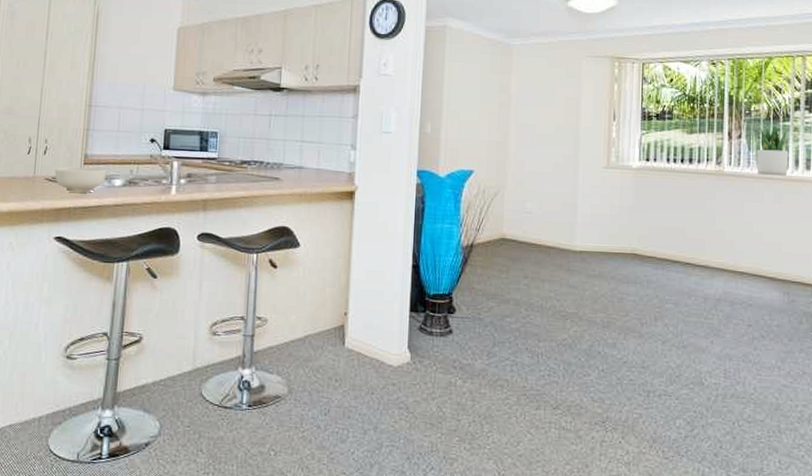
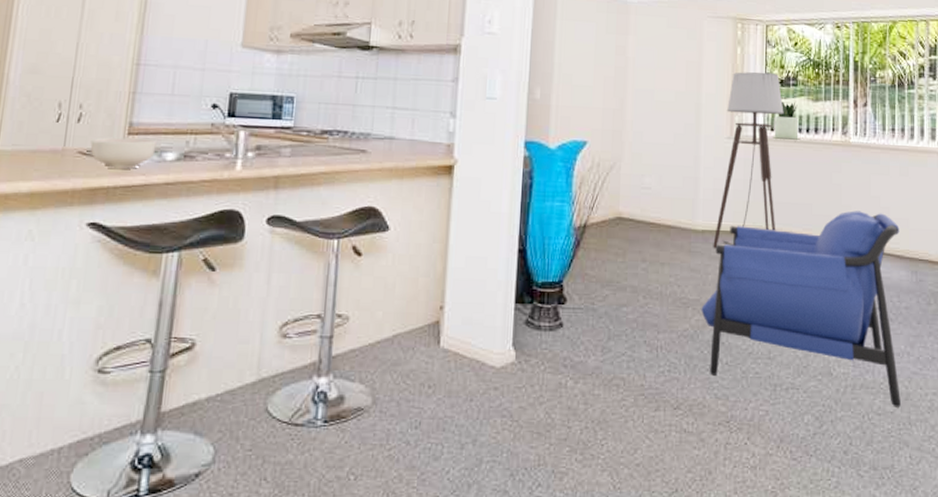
armchair: none [579,235,772,417] -> present [701,211,901,407]
floor lamp: none [590,106,659,268] -> present [713,72,784,249]
planter: none [648,133,674,171] -> present [773,101,800,141]
planter: present [757,126,789,177] -> none [882,93,914,147]

